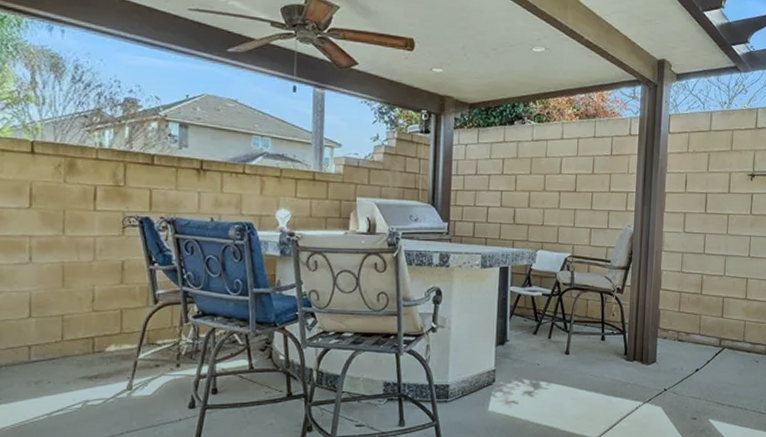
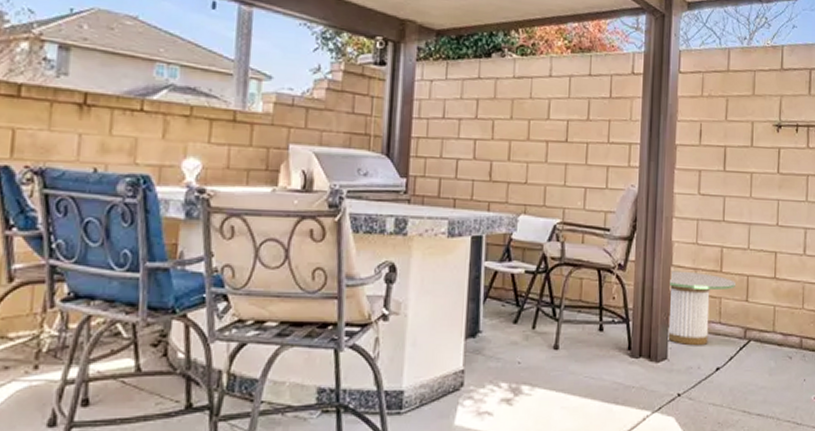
side table: none [656,293,713,352] -> present [666,271,735,346]

